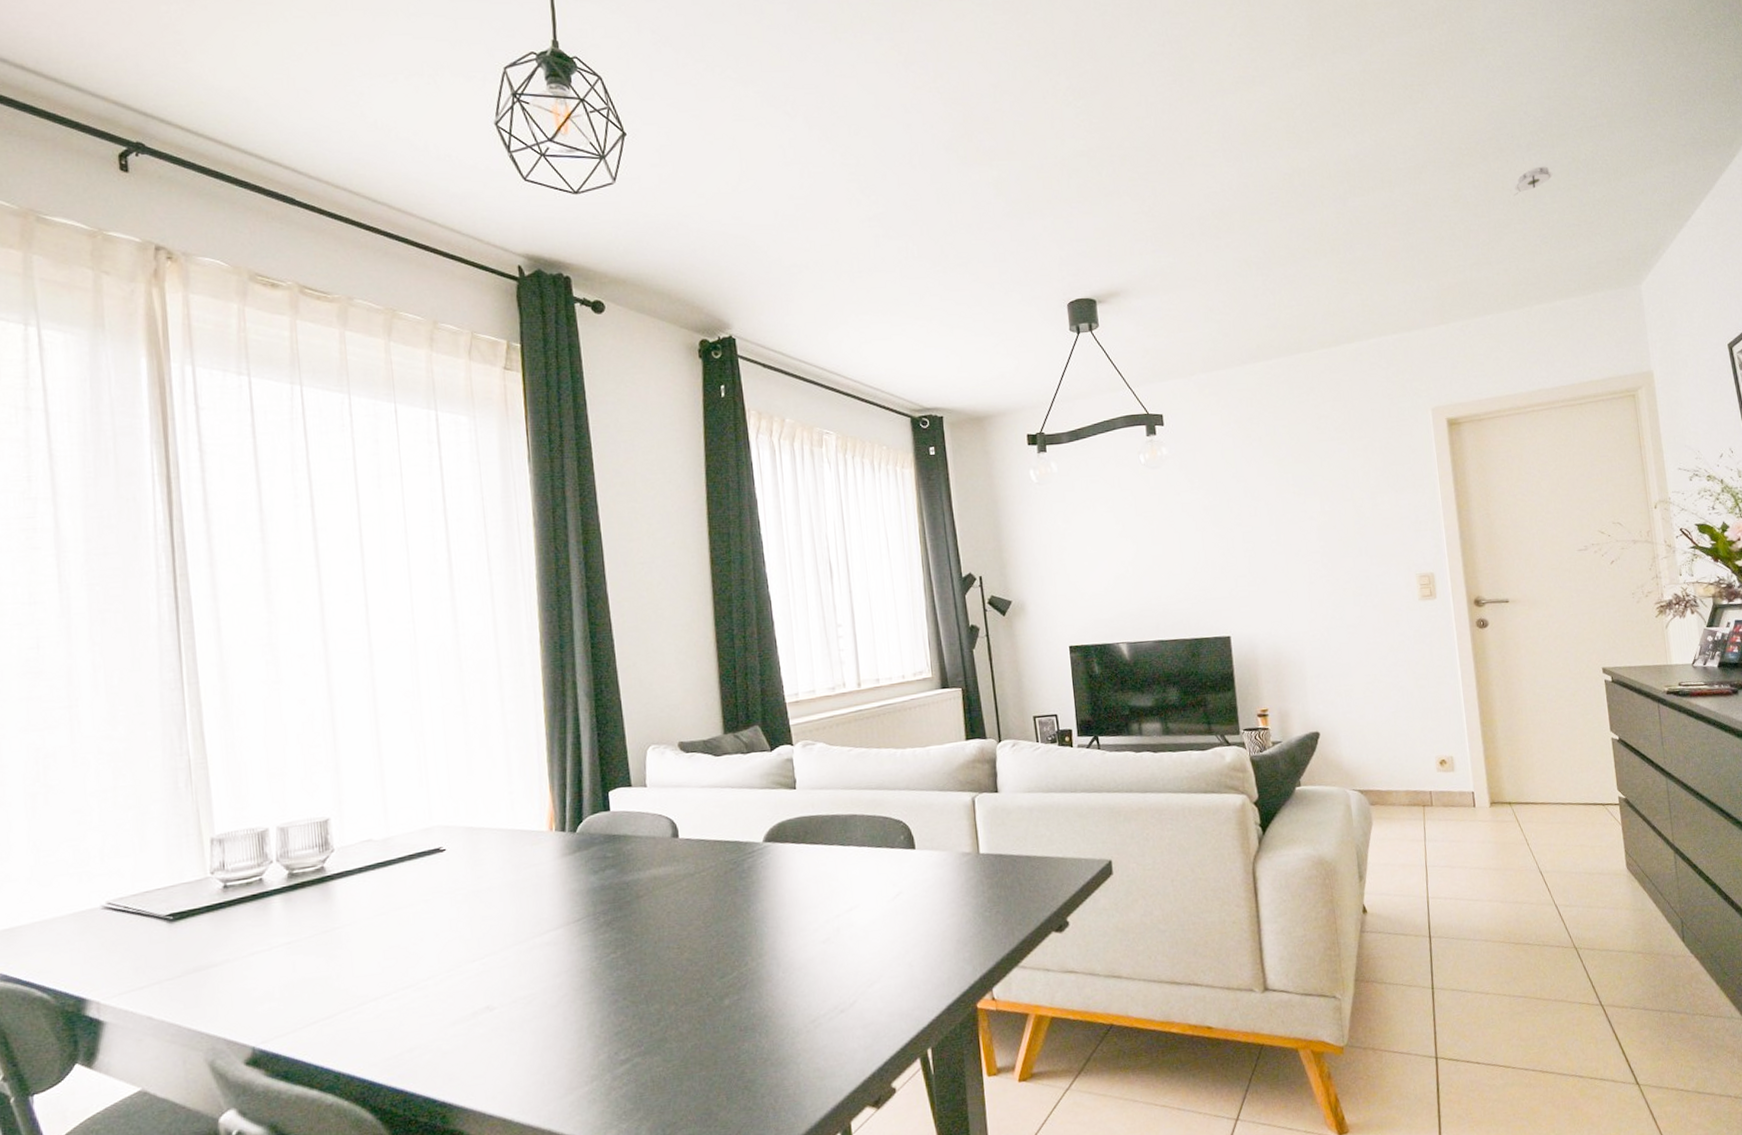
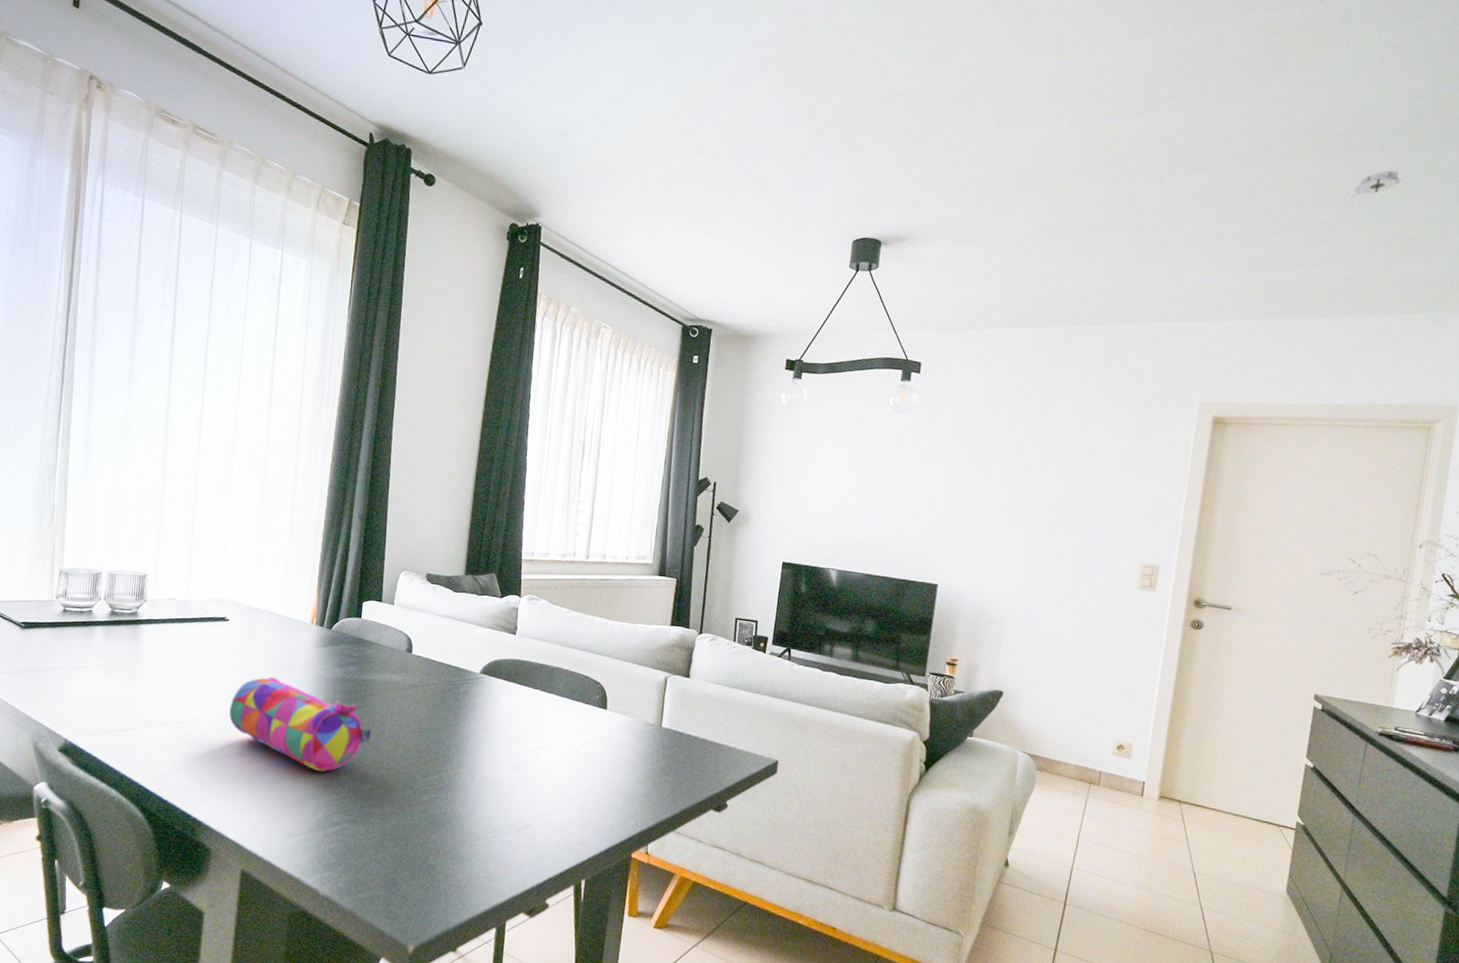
pencil case: none [464,905,648,1005] -> present [228,677,372,772]

